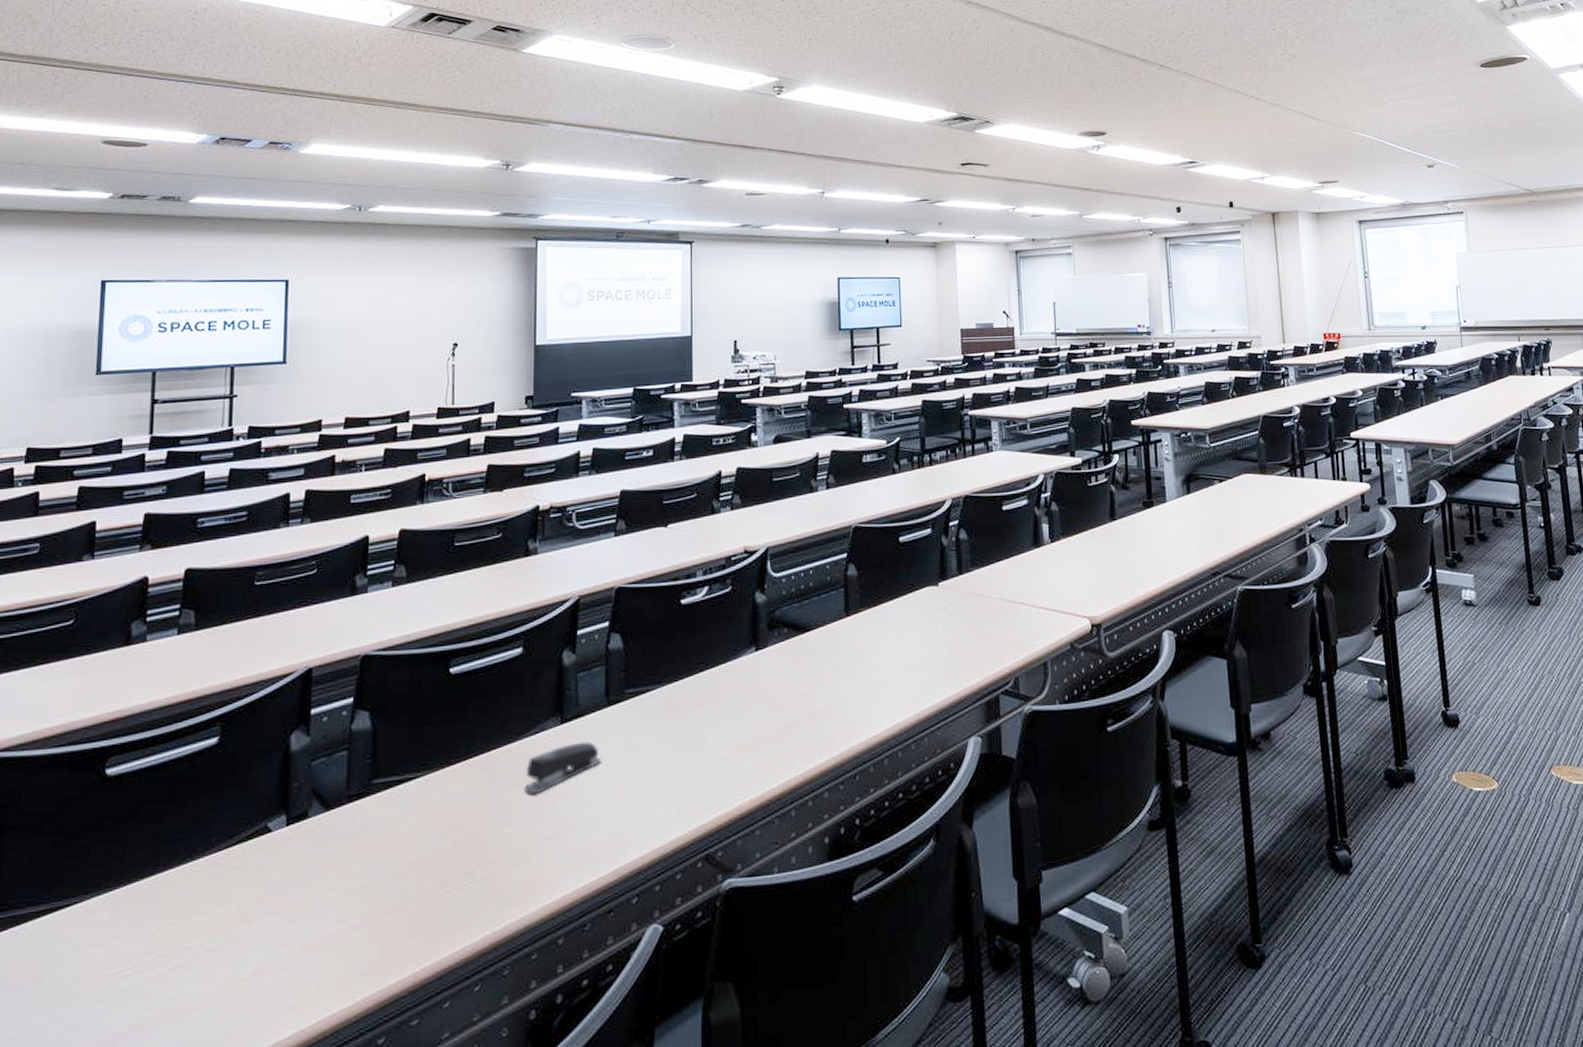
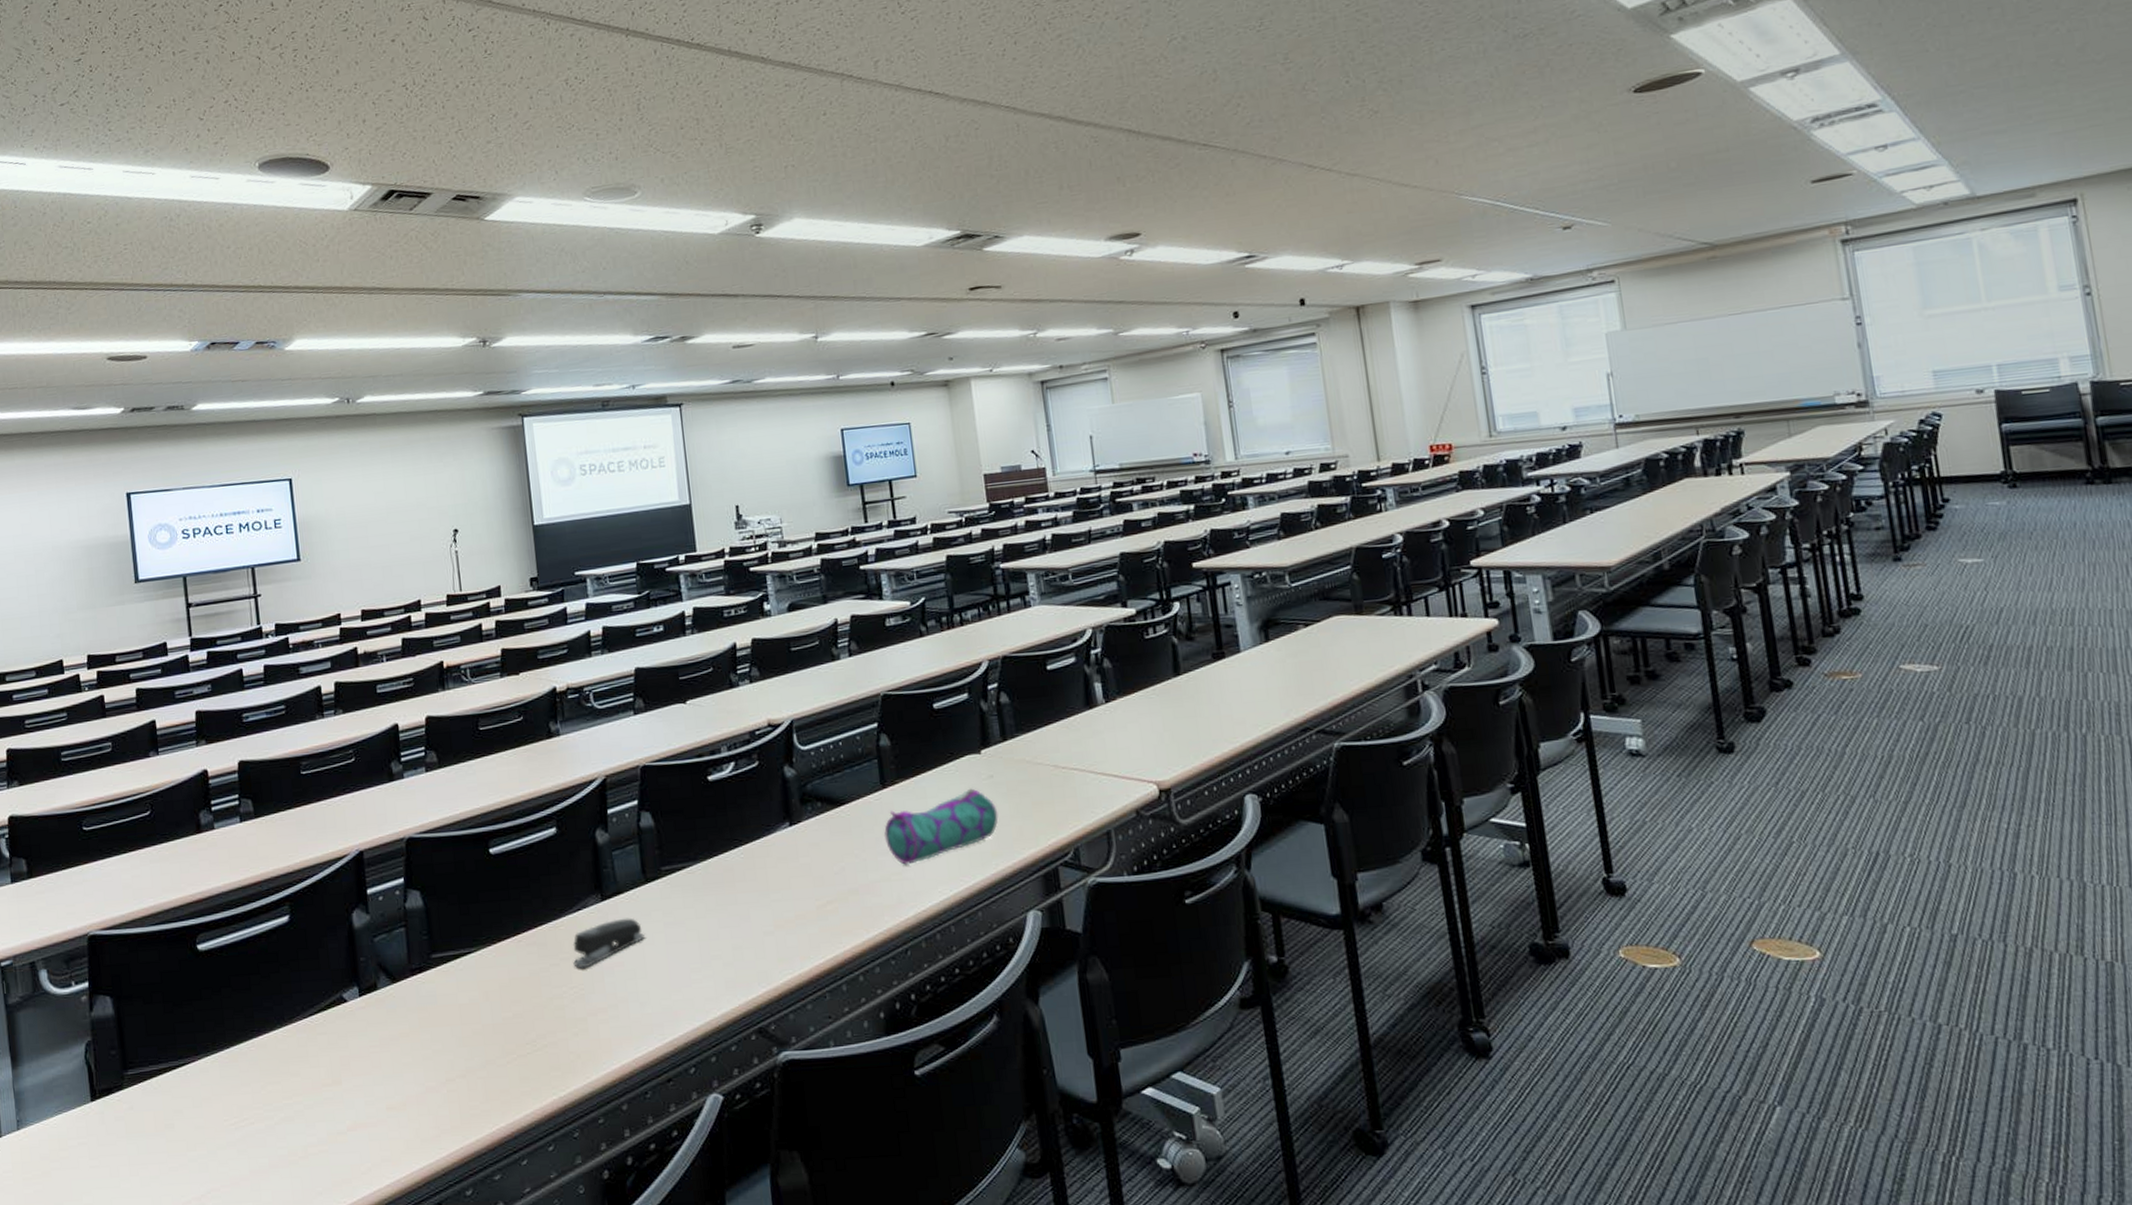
pencil case: none [843,618,950,691] -> present [883,788,999,865]

